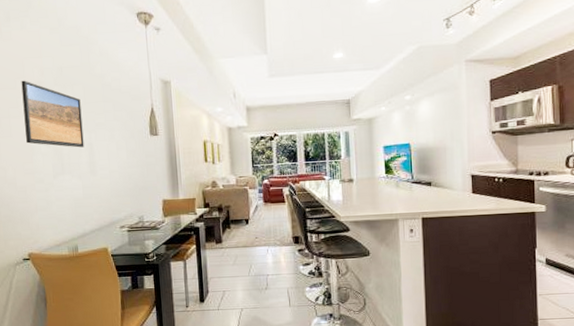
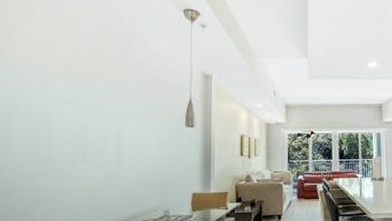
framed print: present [21,80,84,148] -> none [45,63,114,135]

